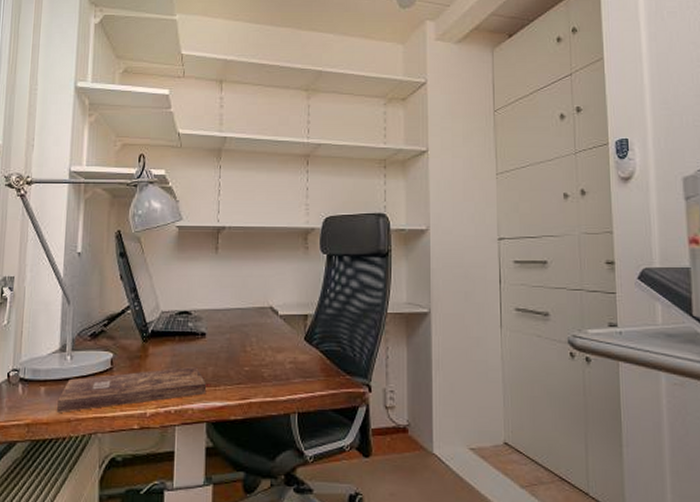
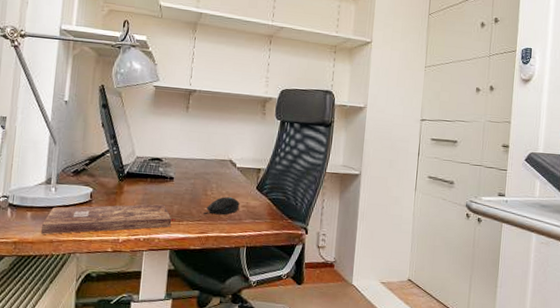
computer mouse: none [243,352,286,376] -> present [203,197,240,215]

